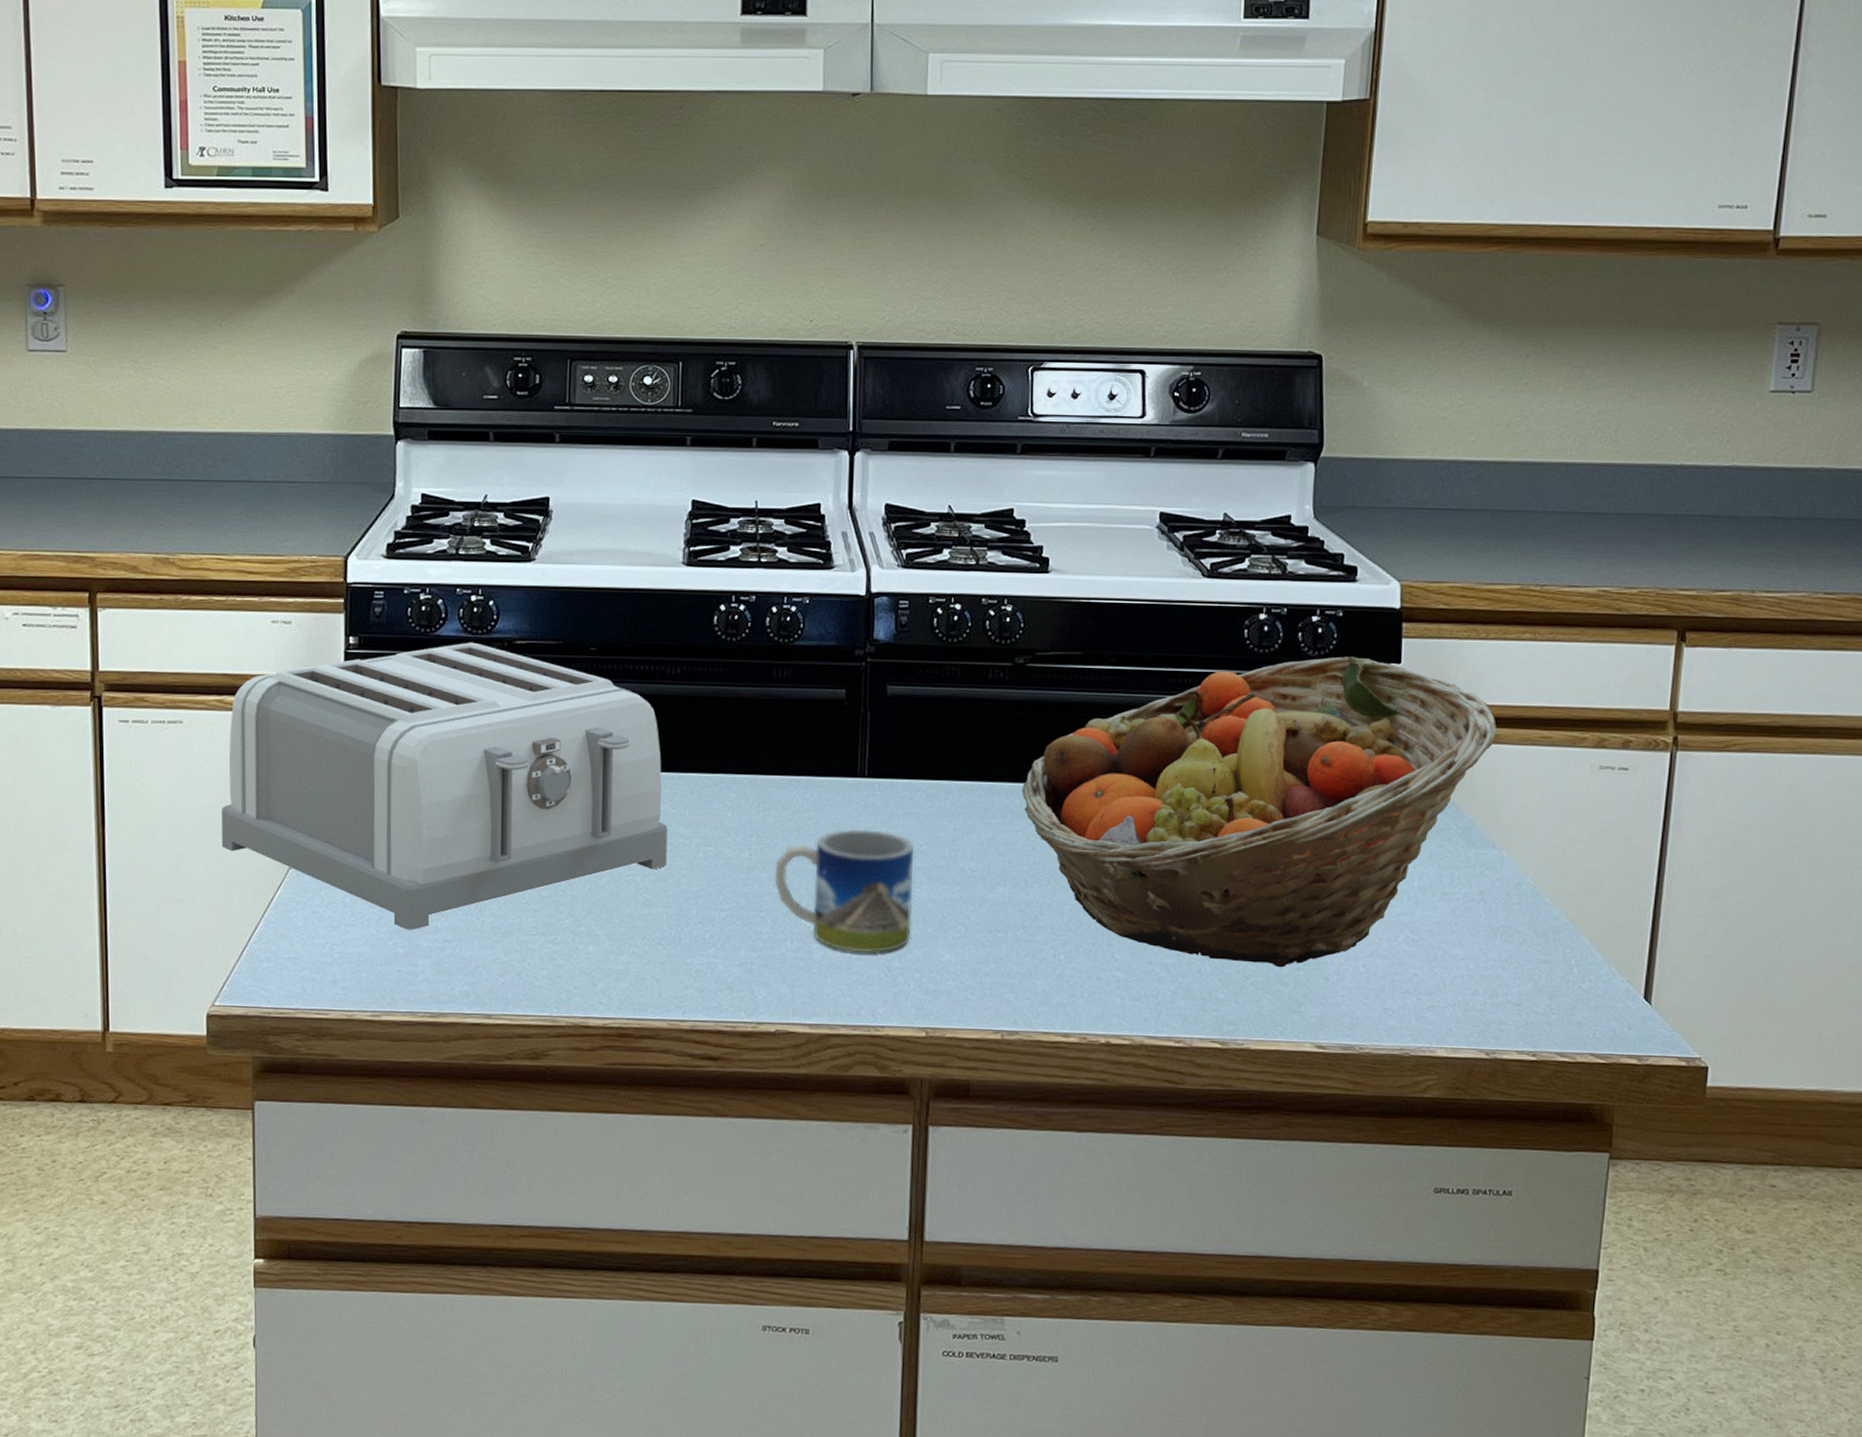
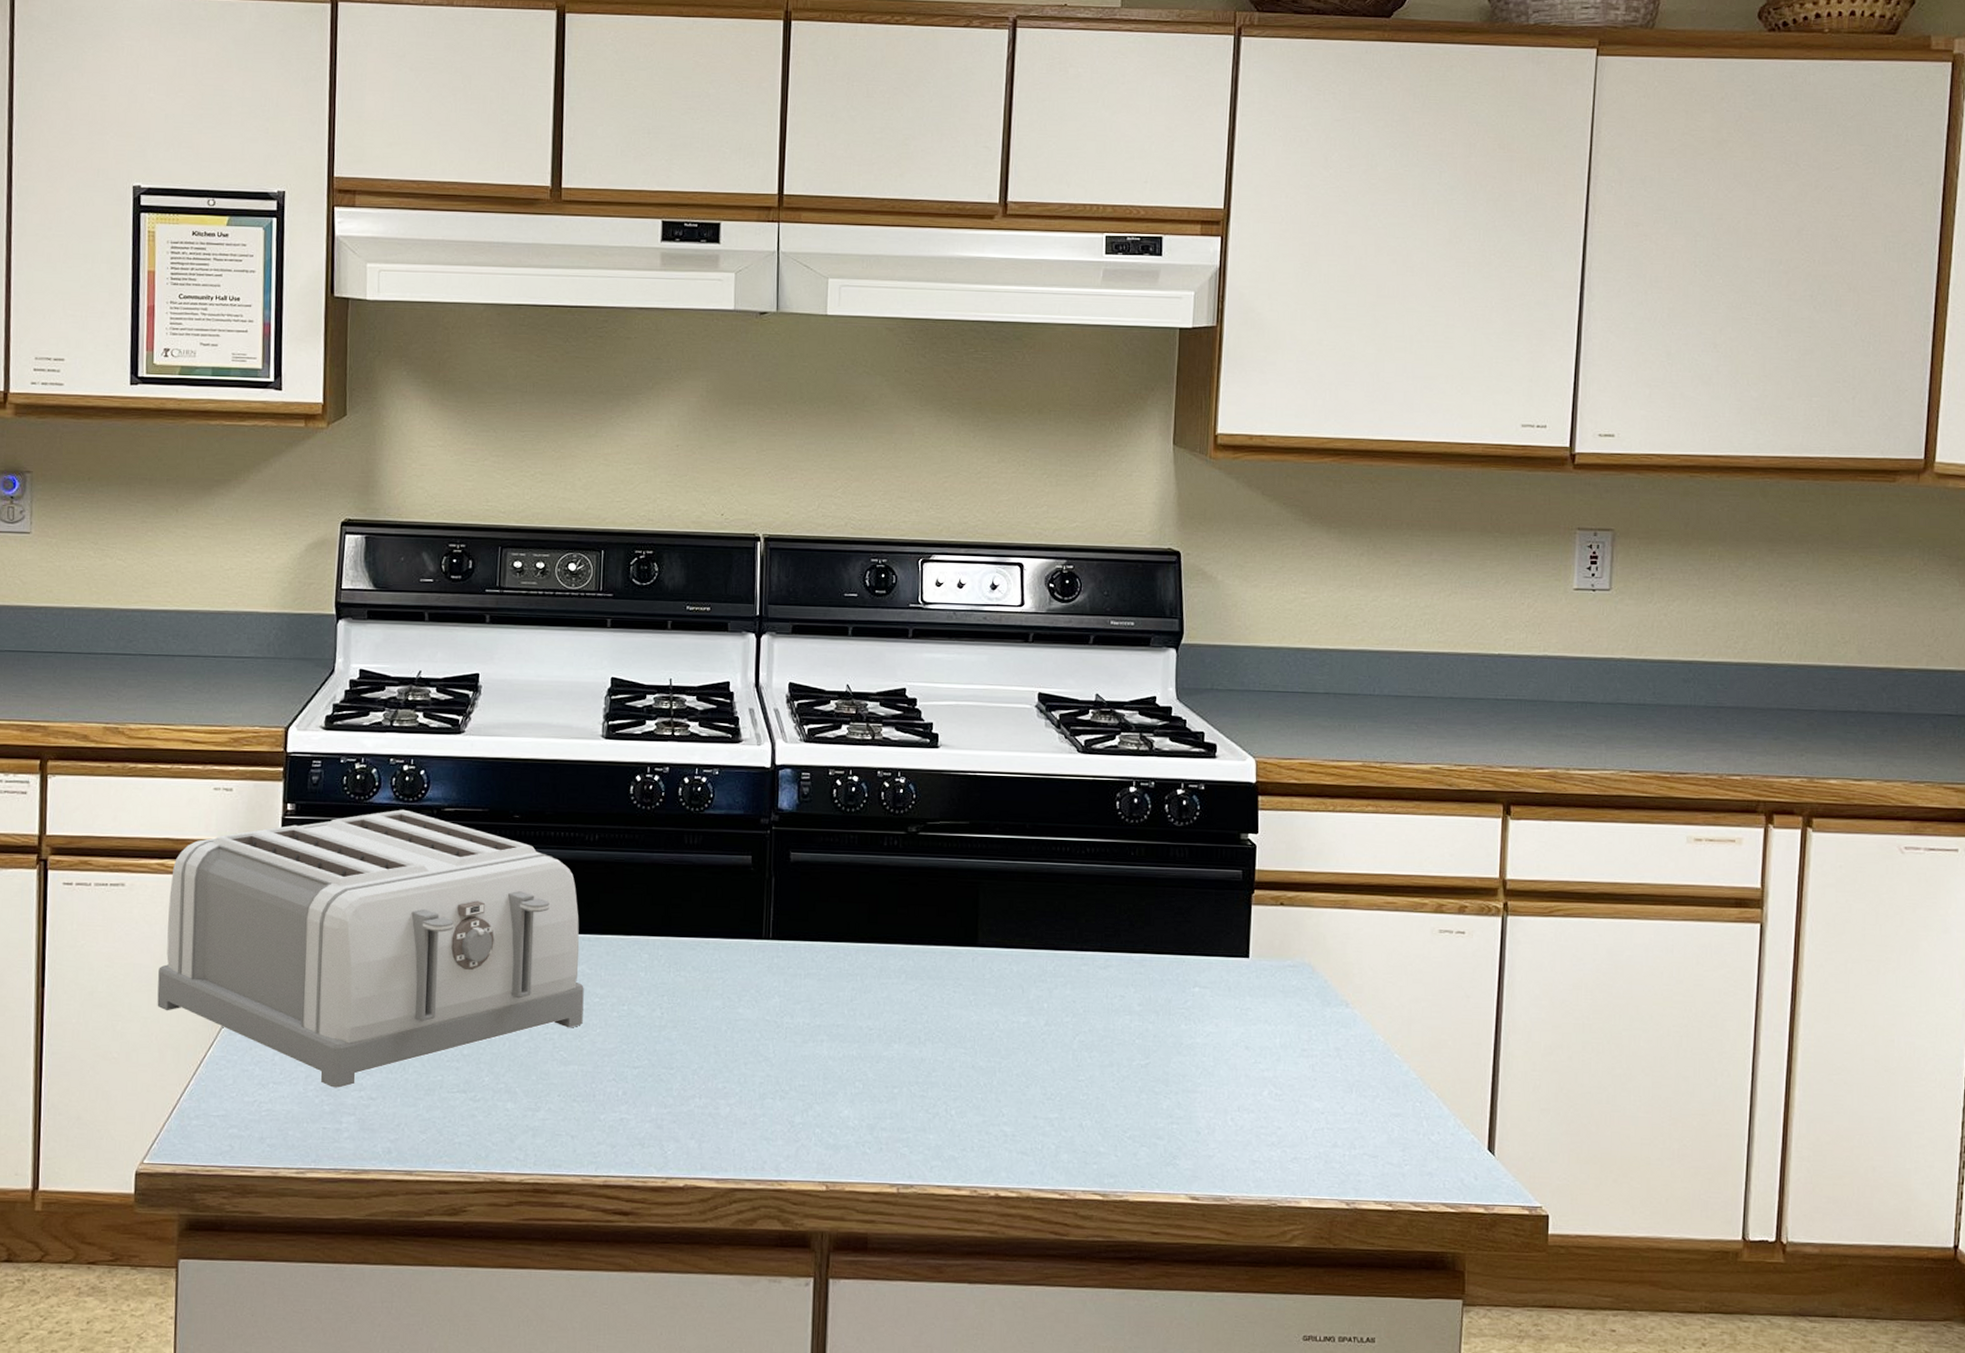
mug: present [774,829,915,954] -> none [684,989,816,1109]
fruit basket: present [1022,656,1498,968] -> none [915,827,1347,1122]

